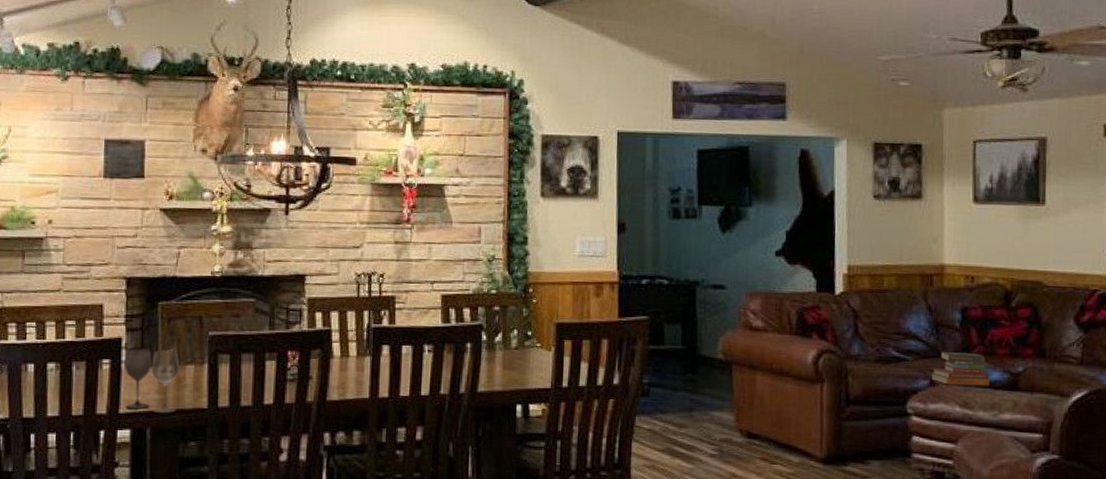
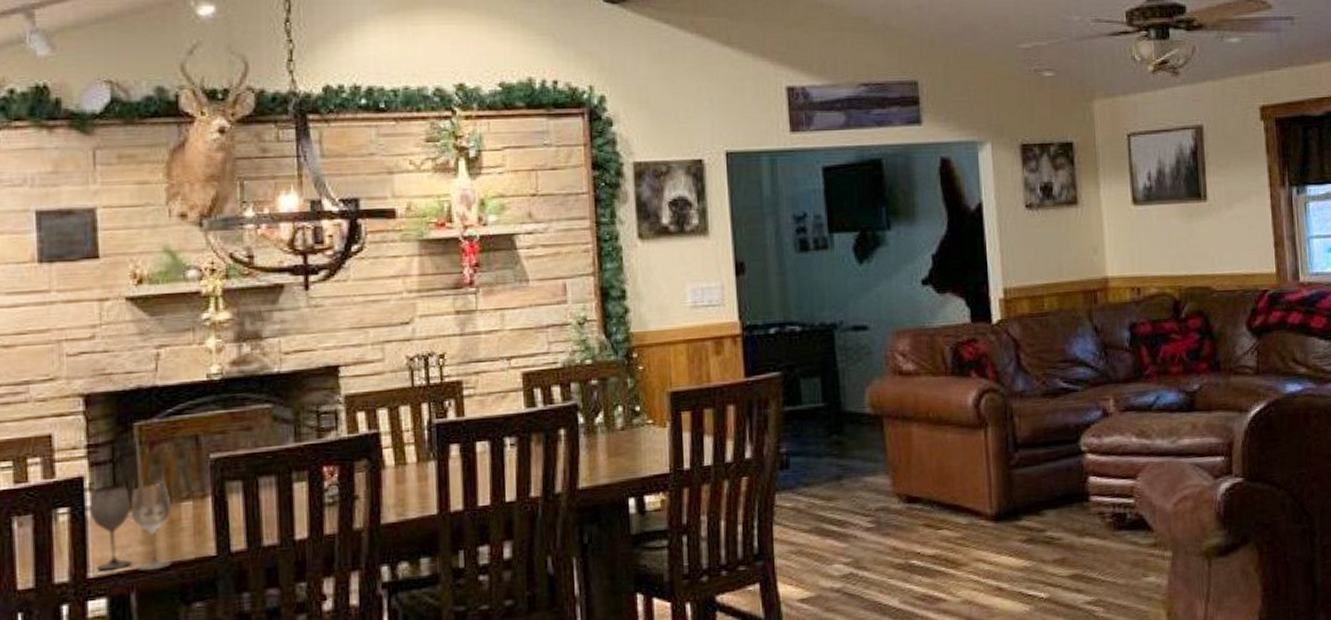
books: present [932,352,990,386] -> none [1104,374,1165,414]

